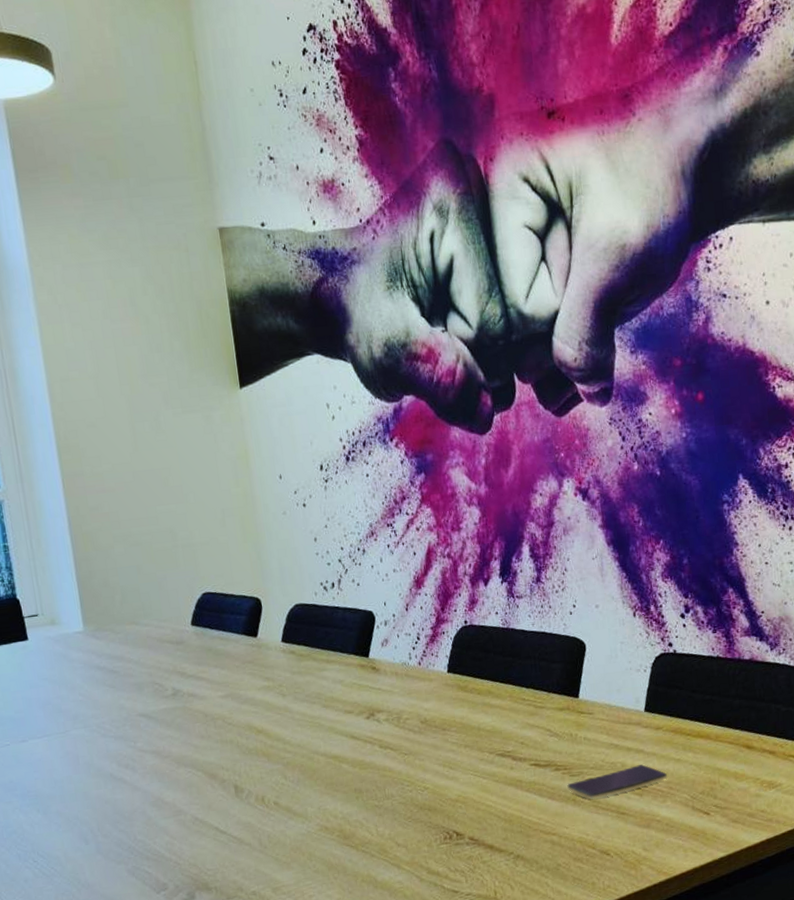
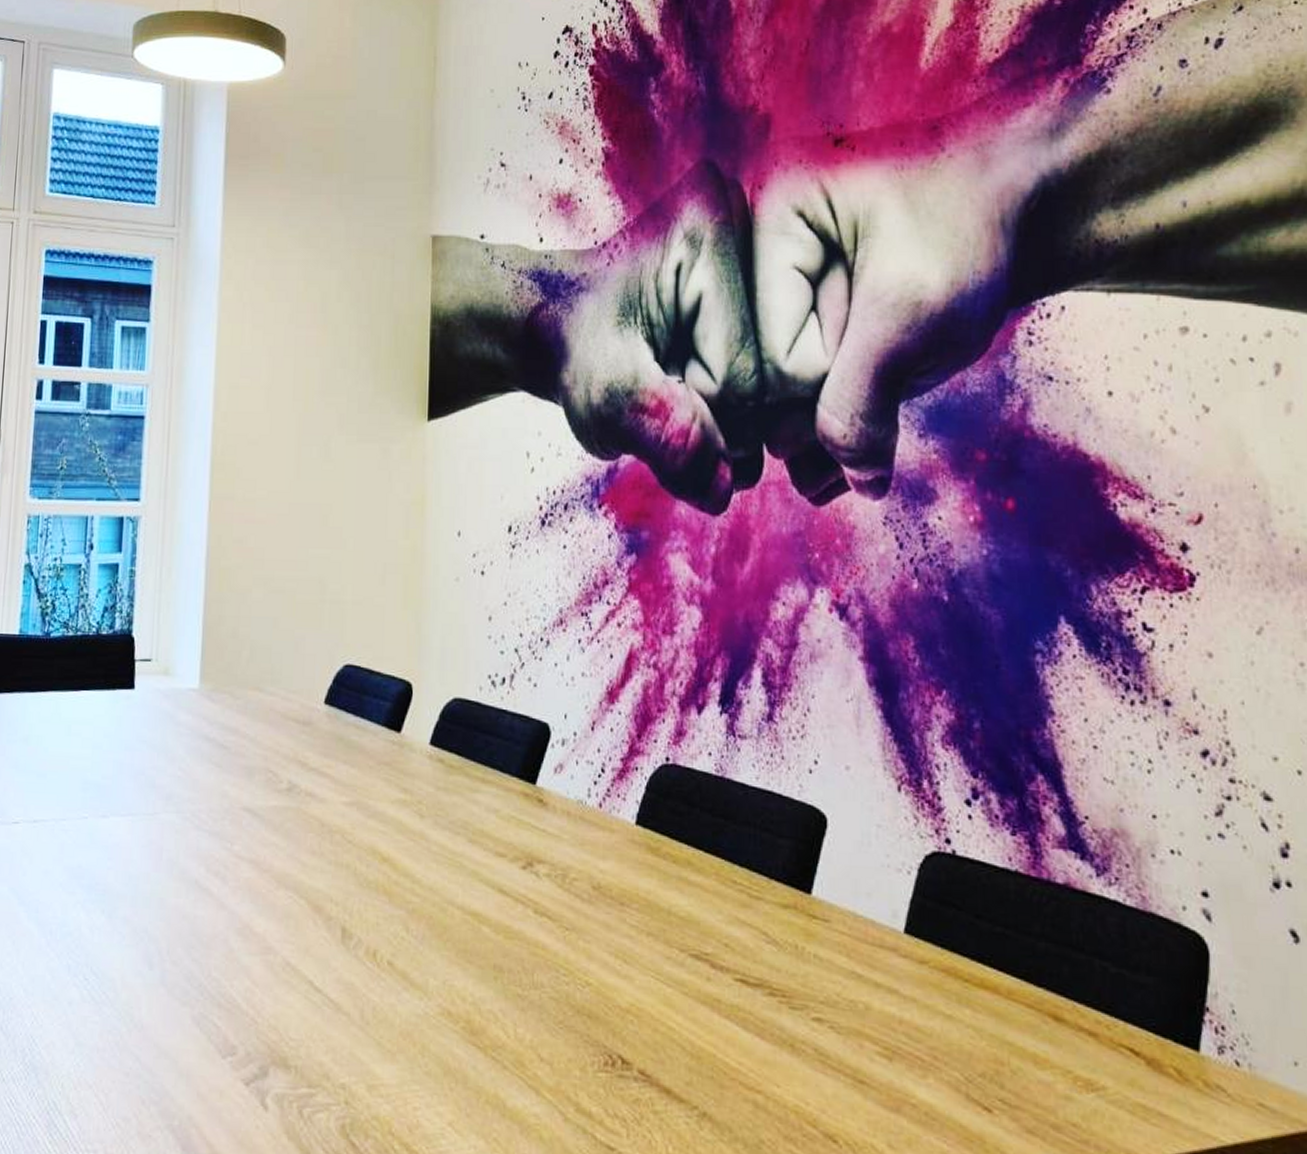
smartphone: present [567,764,667,799] -> none [784,1012,930,1052]

